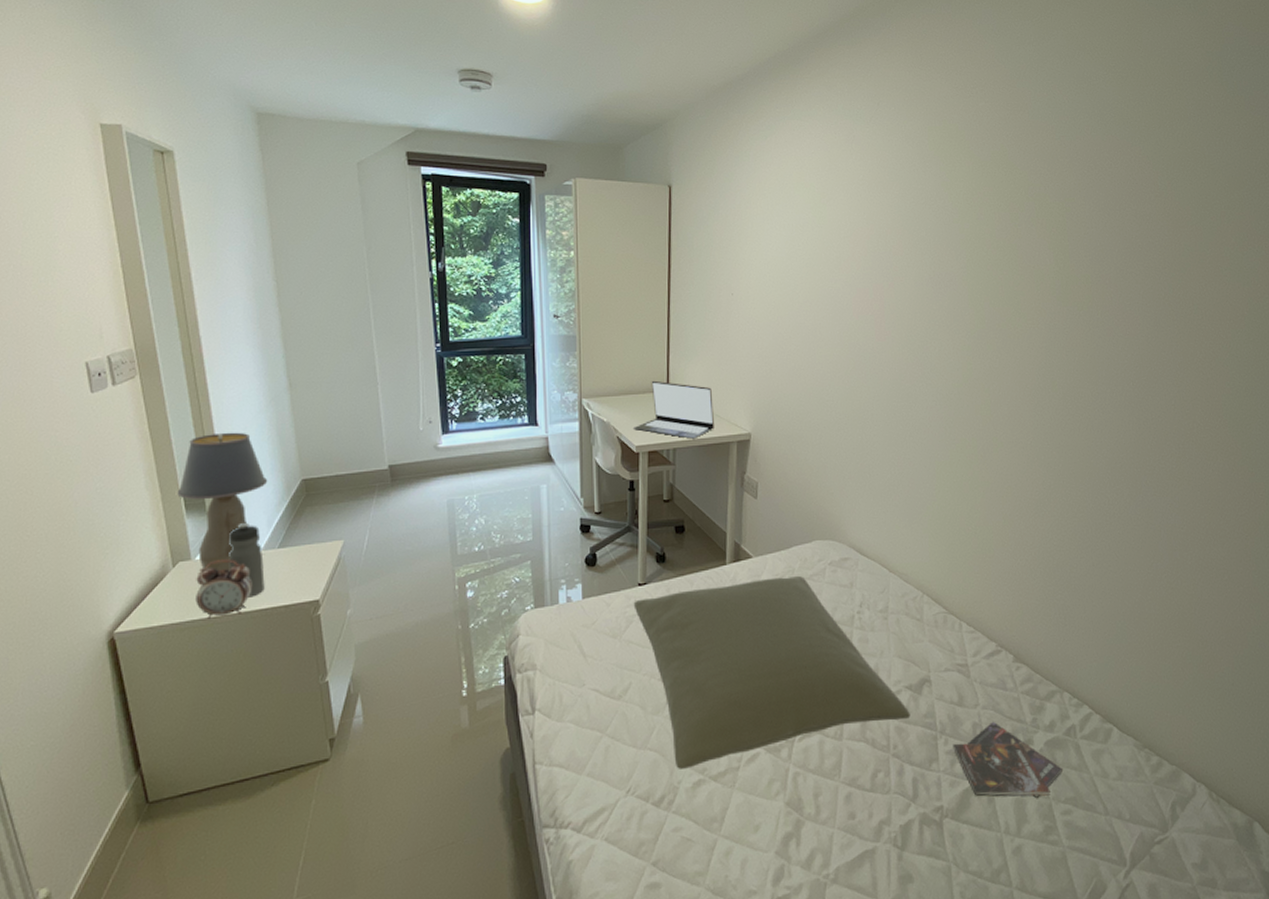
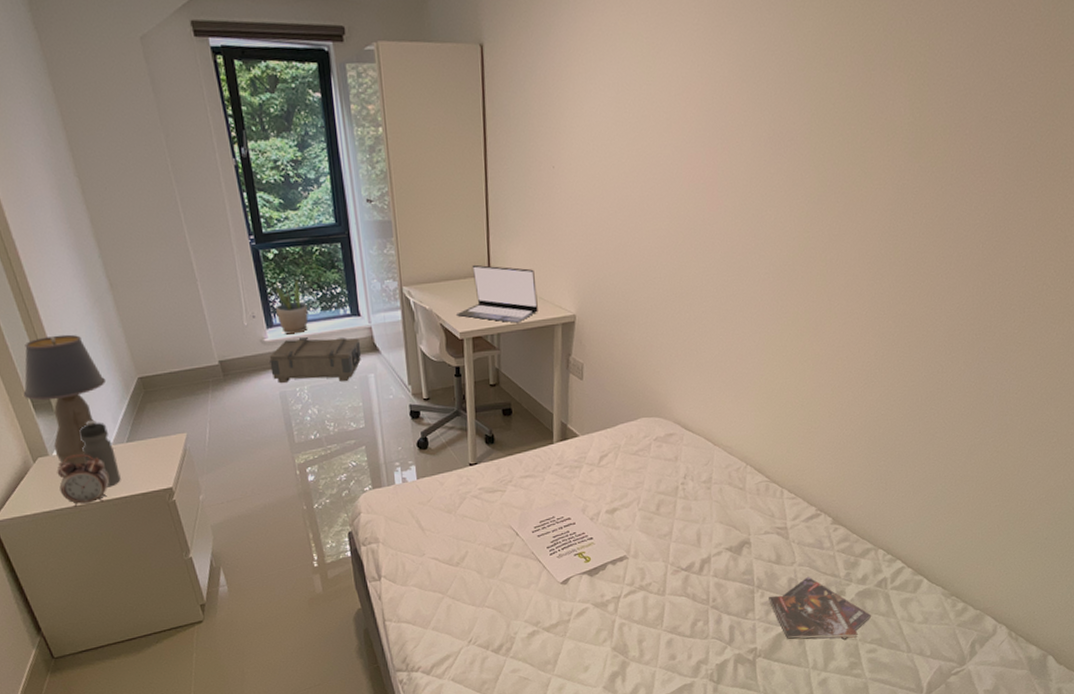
ammo crate: none [441,446,536,491] -> present [269,338,362,383]
potted plant: none [454,387,486,441] -> present [276,279,309,335]
pillow: present [633,576,911,769] -> none [465,452,730,623]

